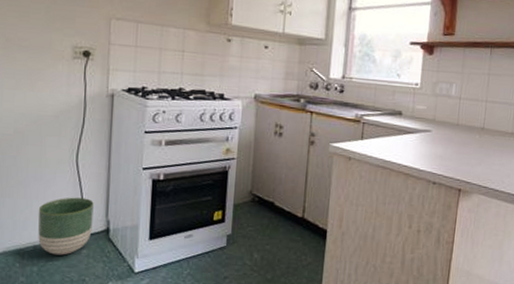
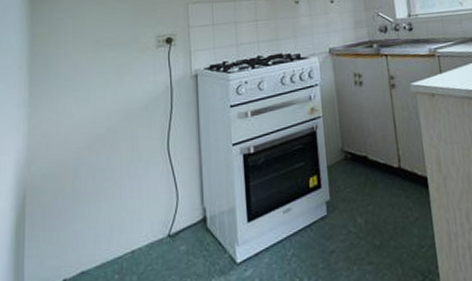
planter: present [38,197,94,255] -> none [134,187,189,258]

